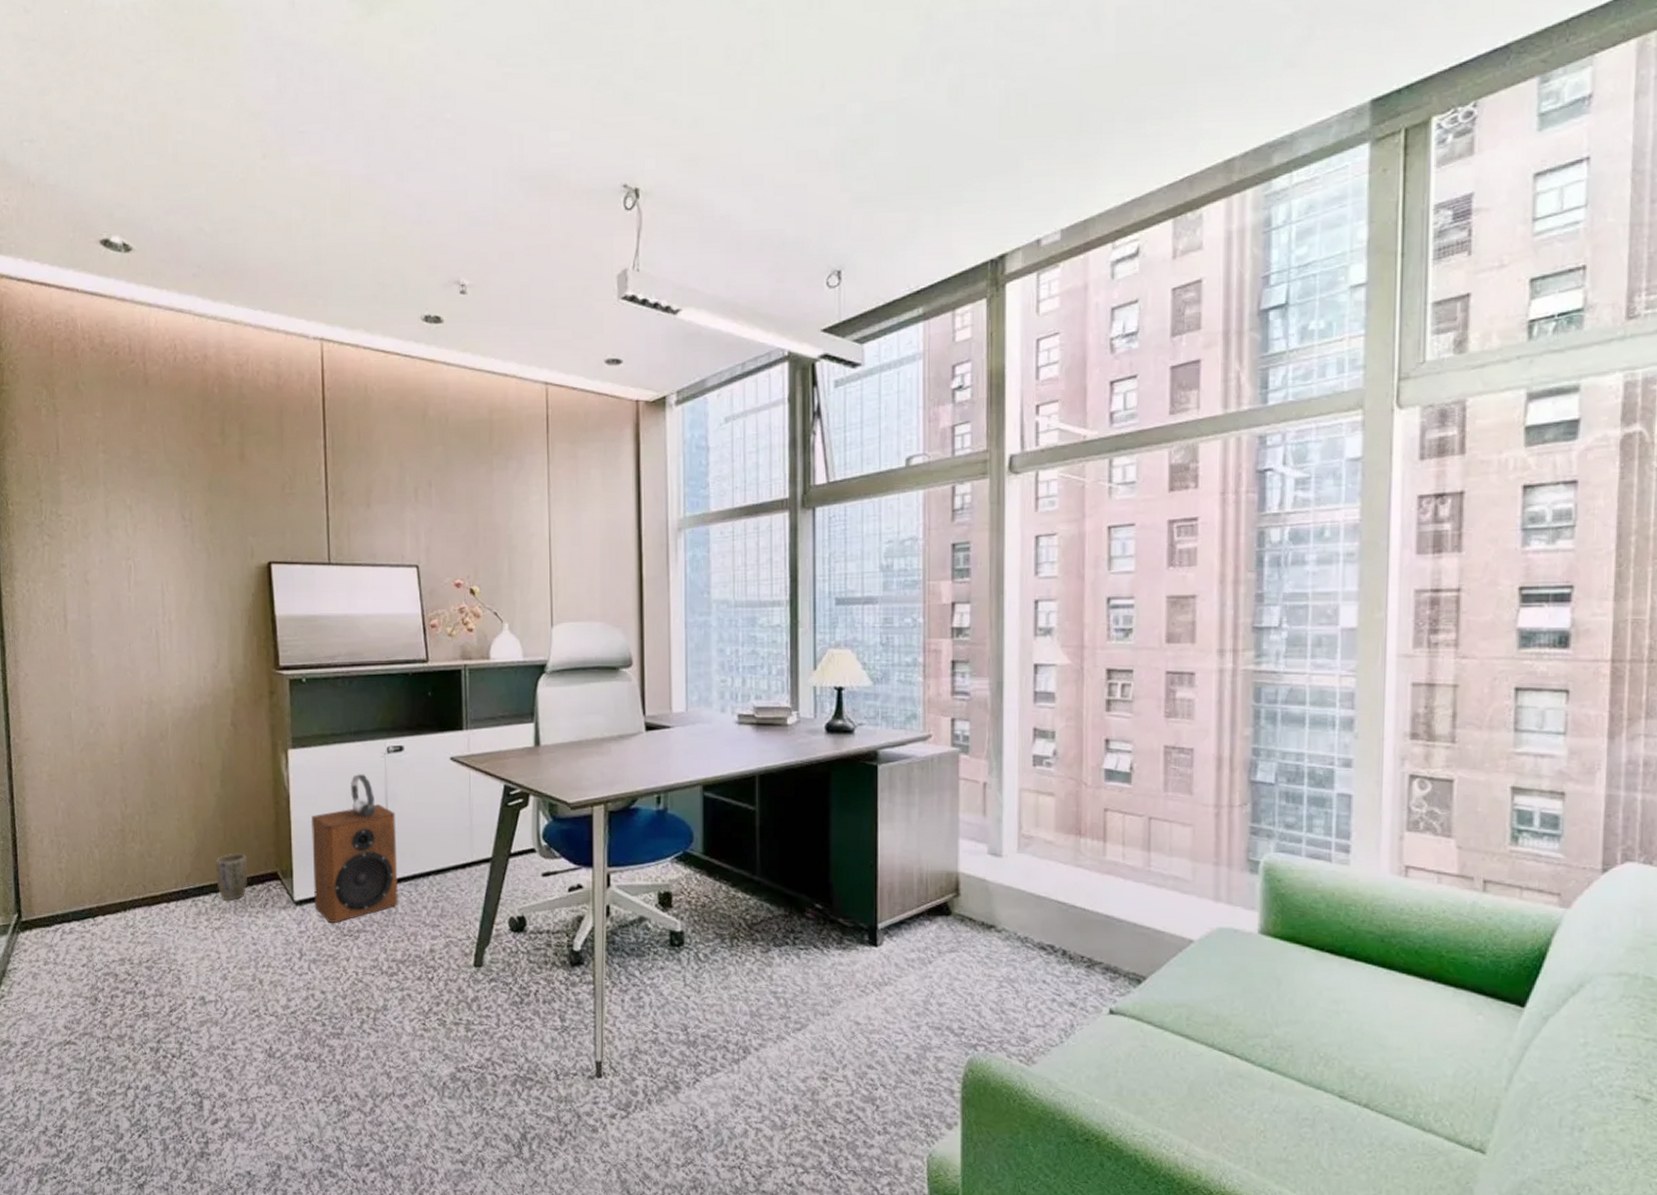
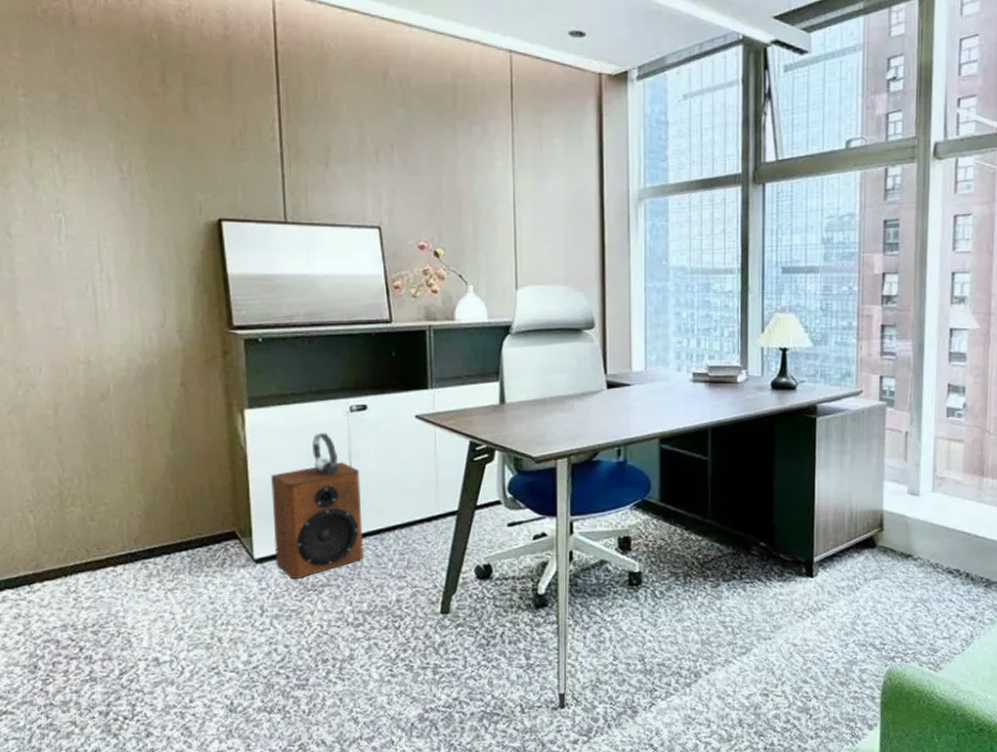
plant pot: present [216,854,248,902] -> none [167,515,204,563]

